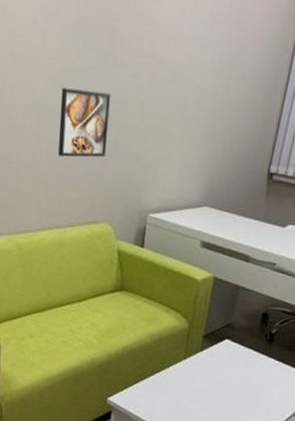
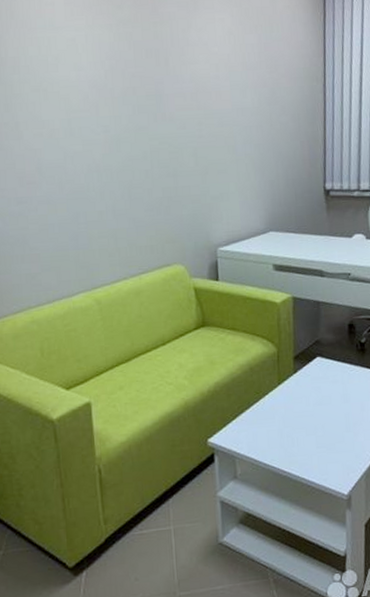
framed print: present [58,87,111,158] -> none [118,146,169,210]

